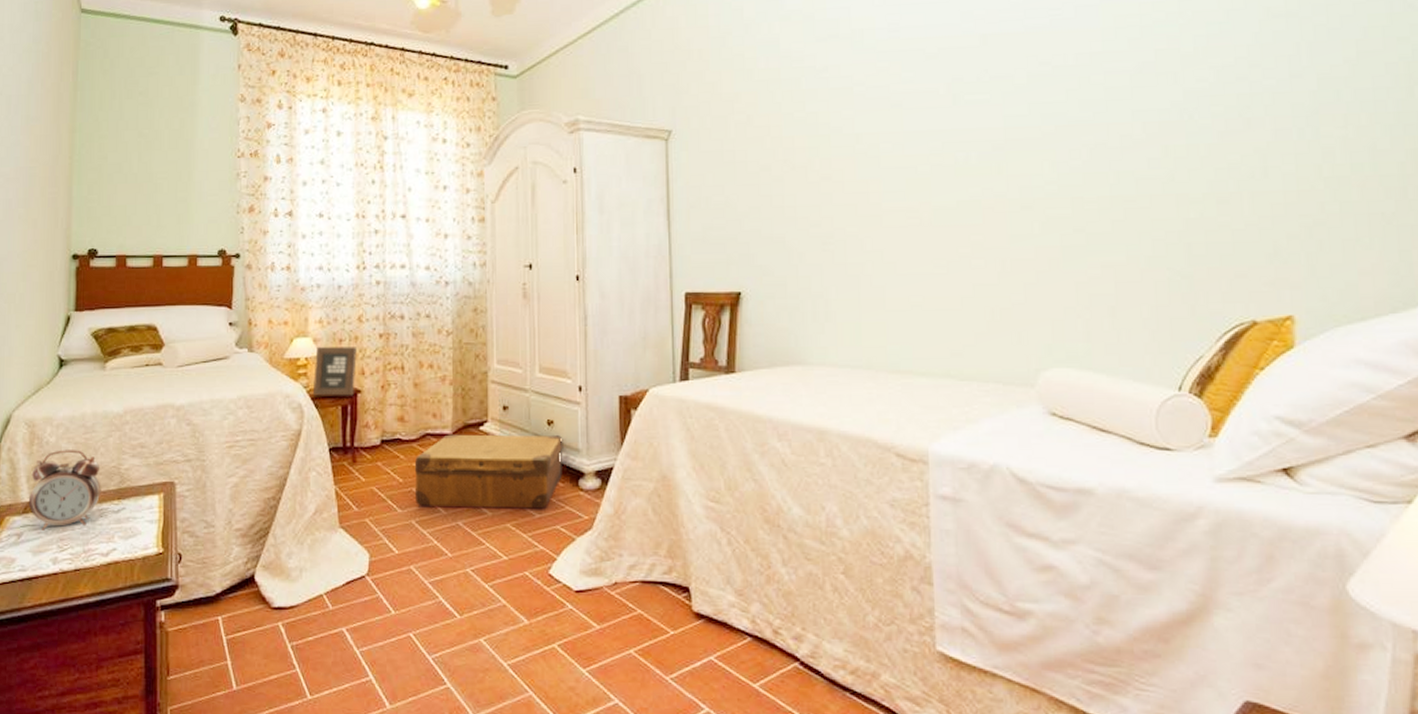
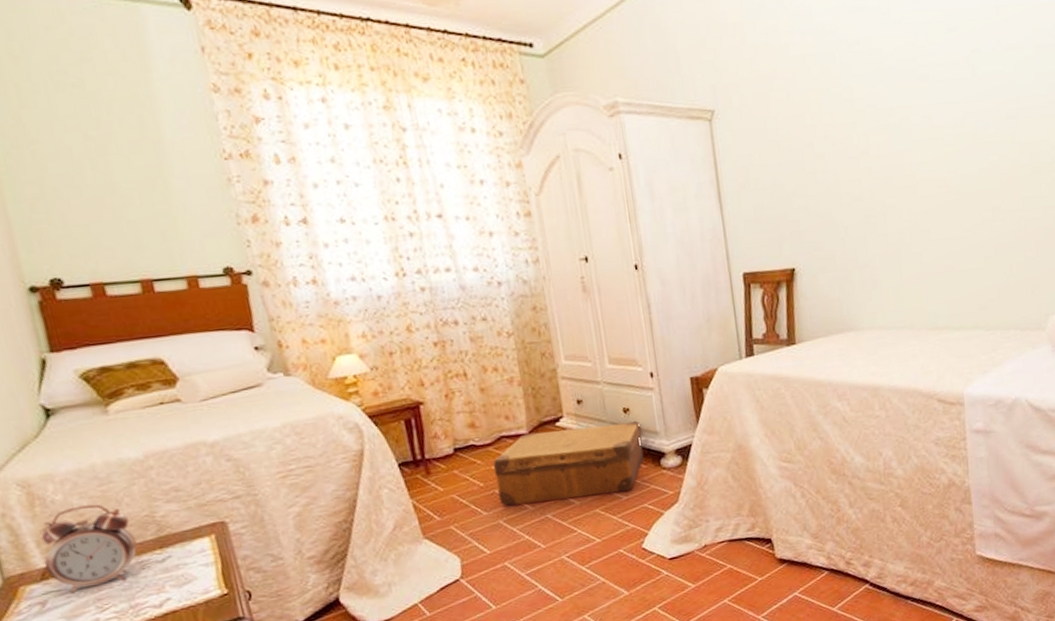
picture frame: present [312,346,357,396] -> none [364,358,417,414]

